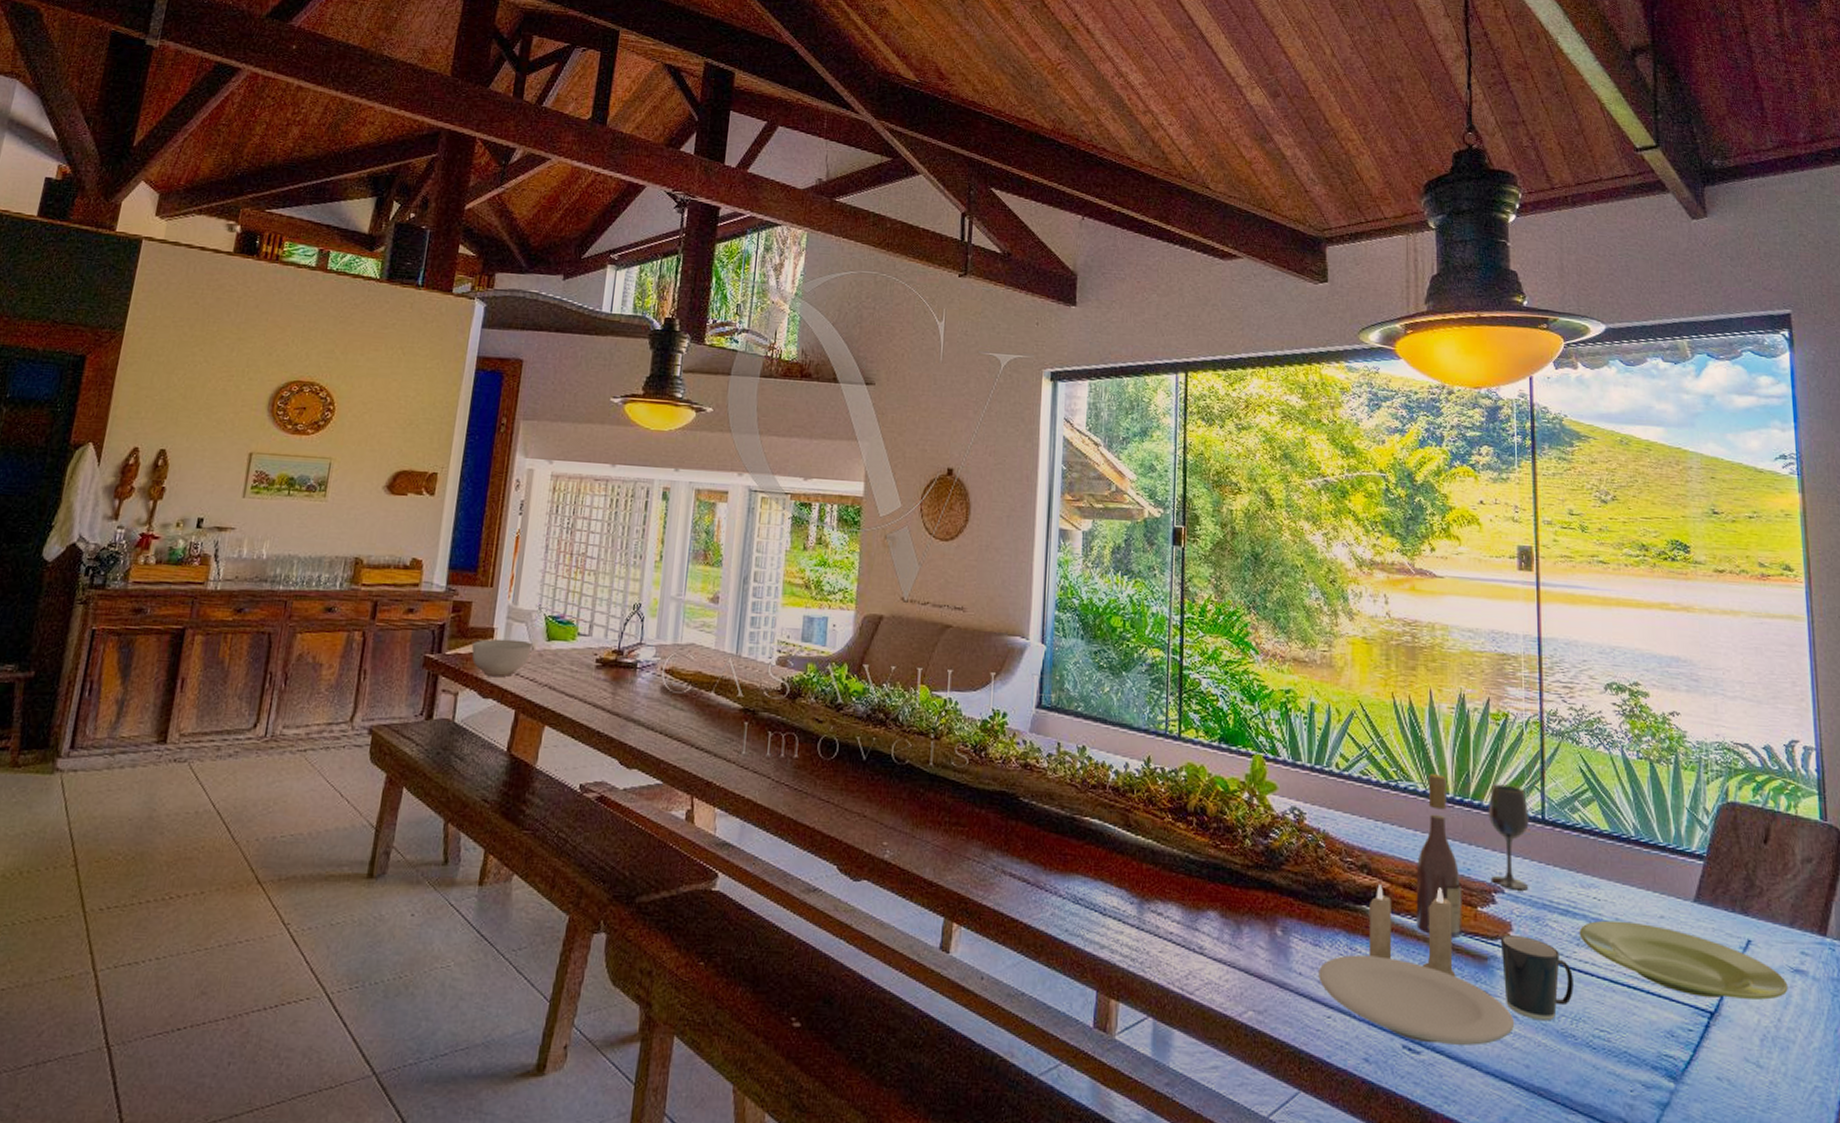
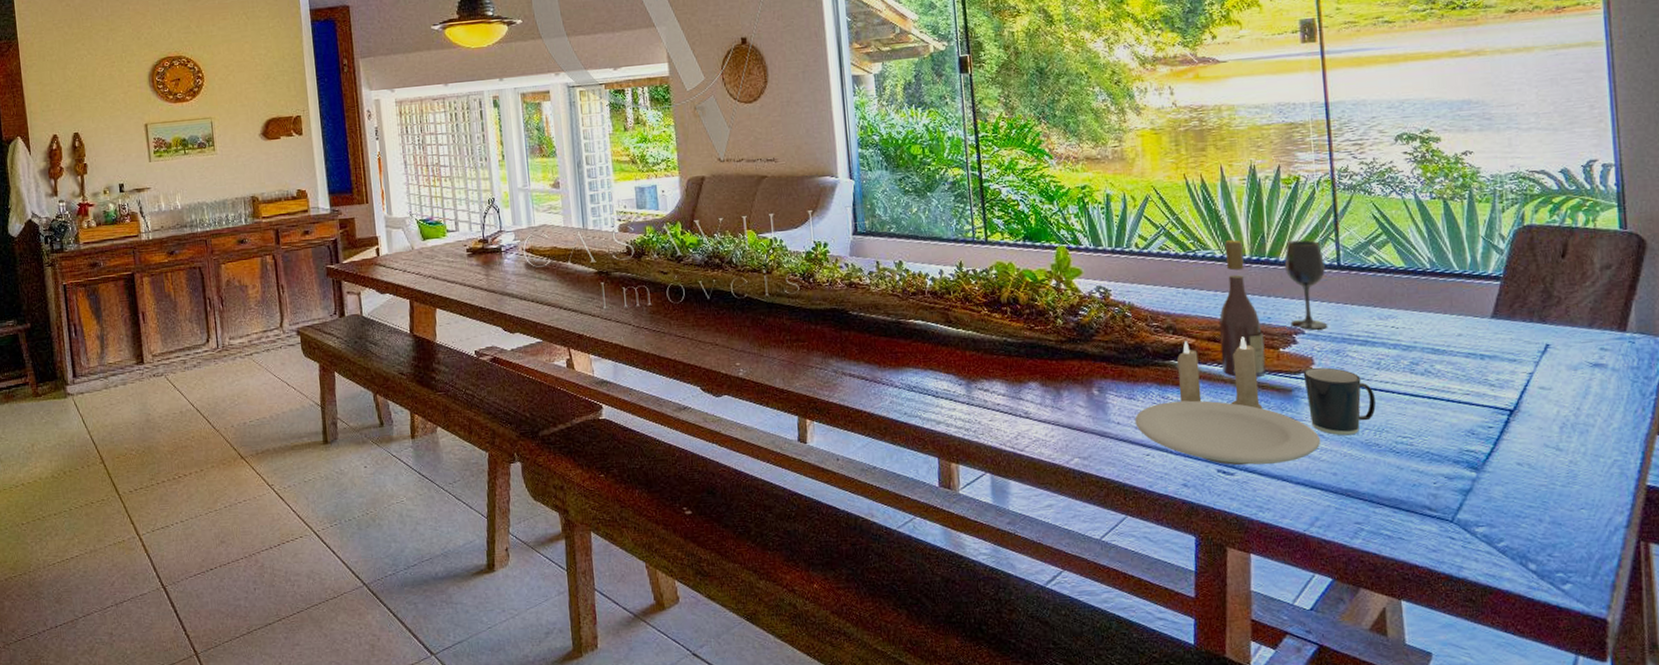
bowl: present [471,639,532,676] -> none [362,243,412,275]
plate: present [1579,920,1788,1000] -> none [1378,342,1587,398]

